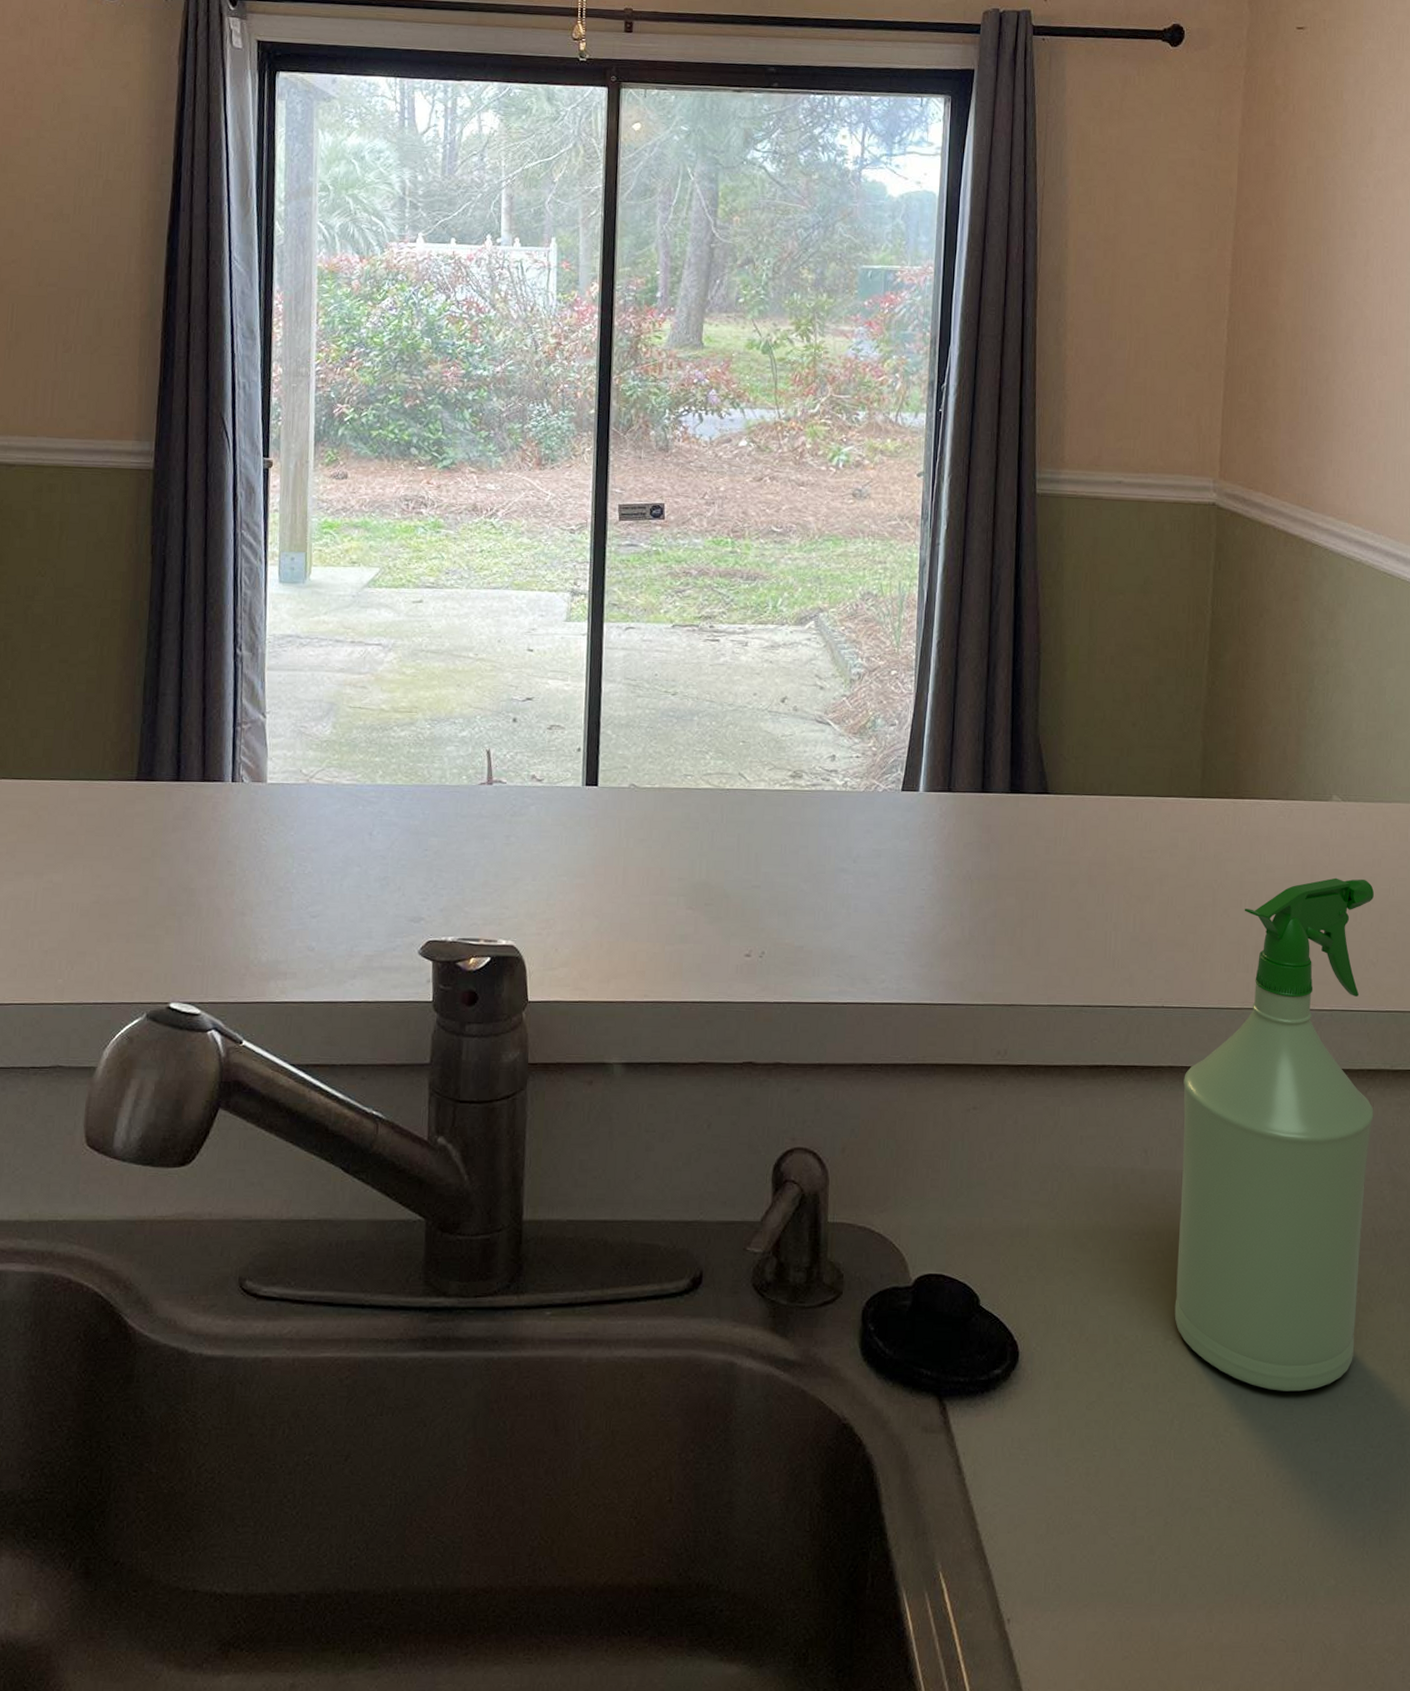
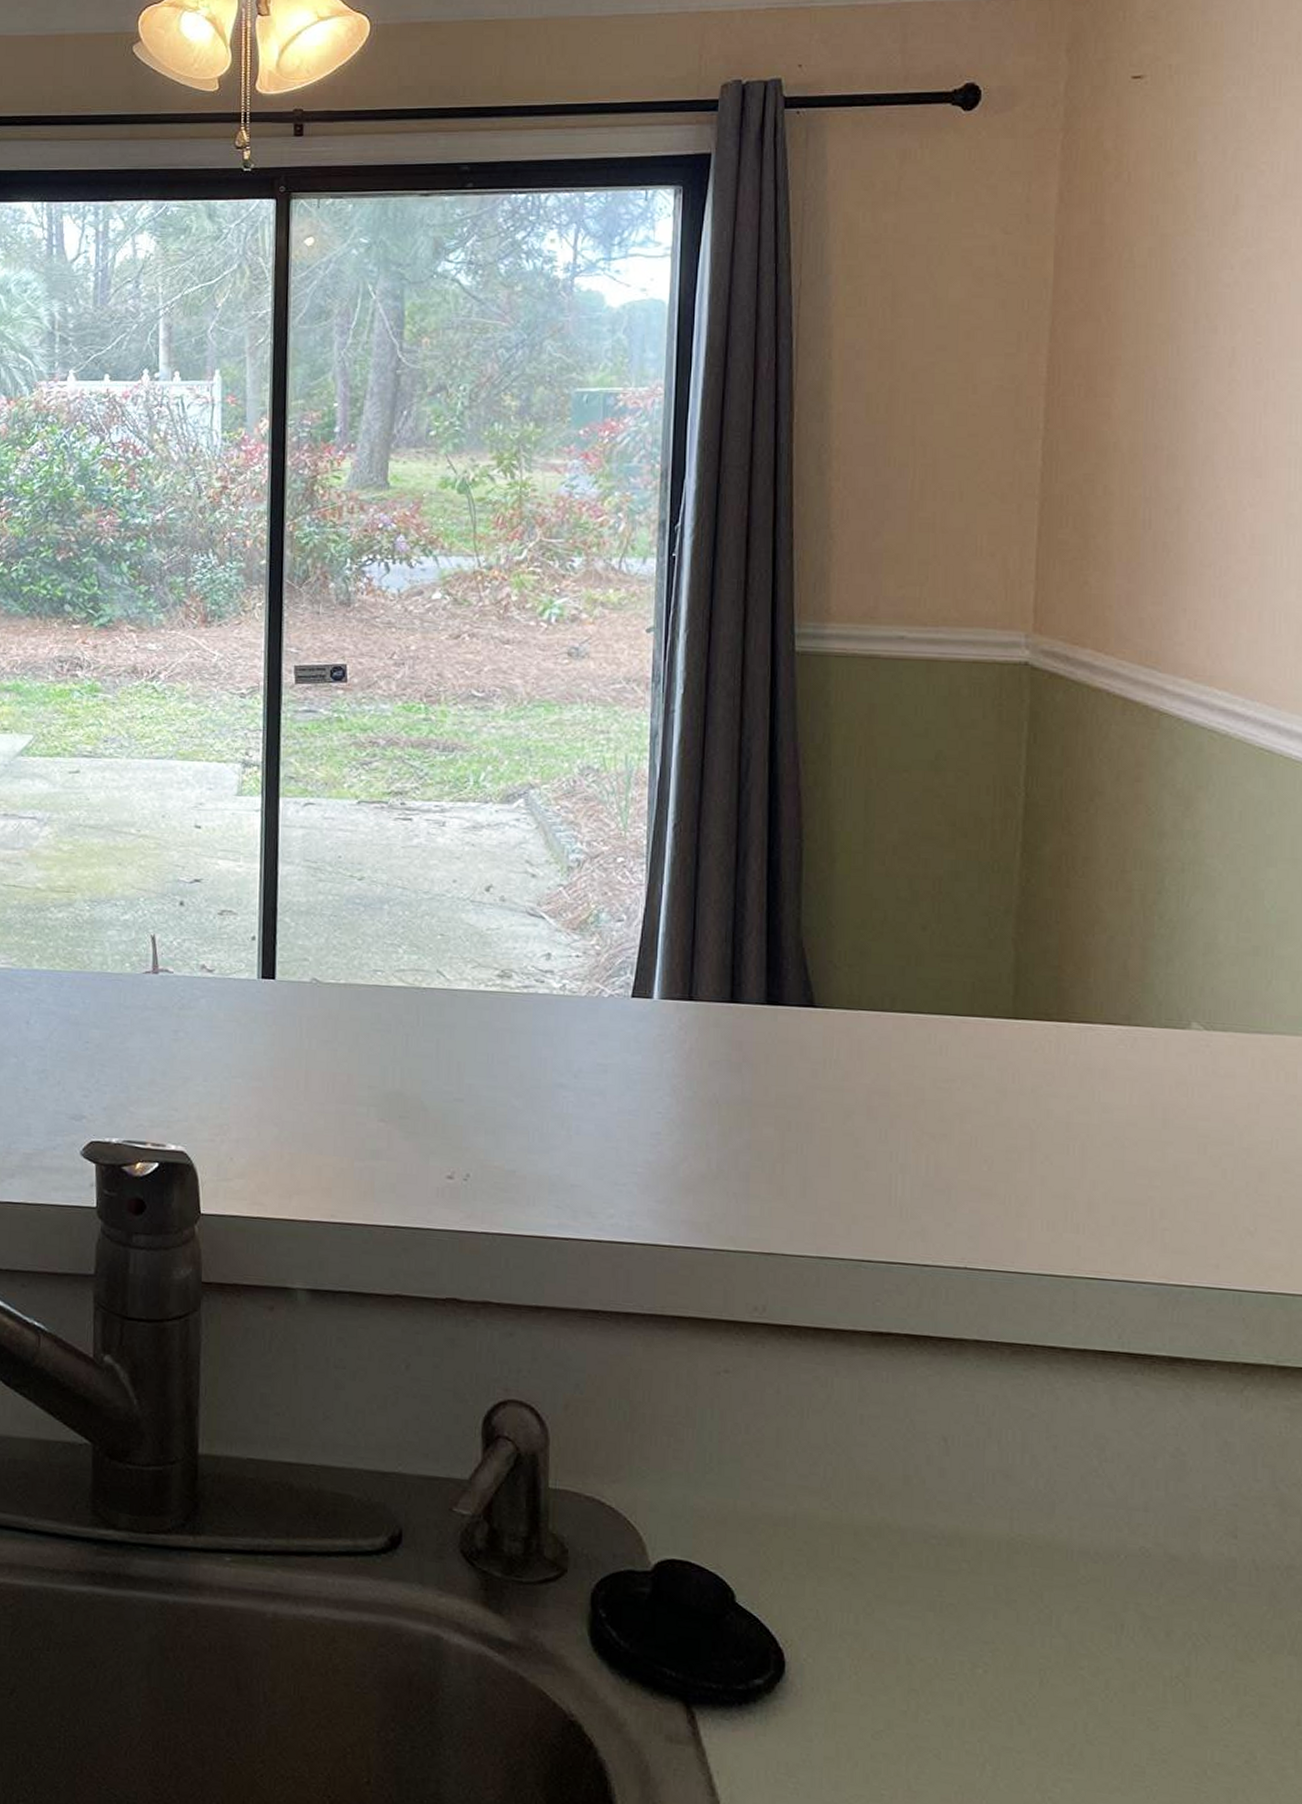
spray bottle: present [1174,877,1374,1392] -> none [984,1124,1253,1750]

